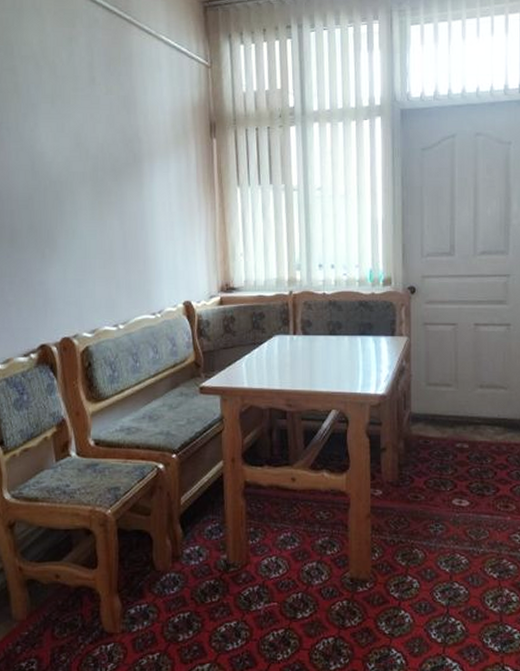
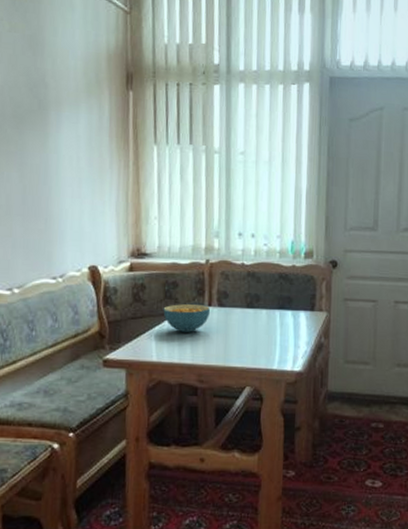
cereal bowl: none [252,334,295,360] -> present [163,304,210,332]

